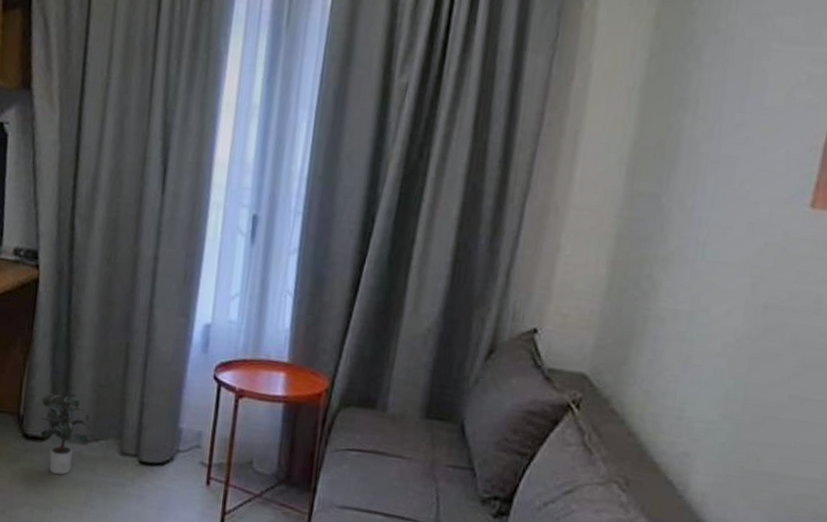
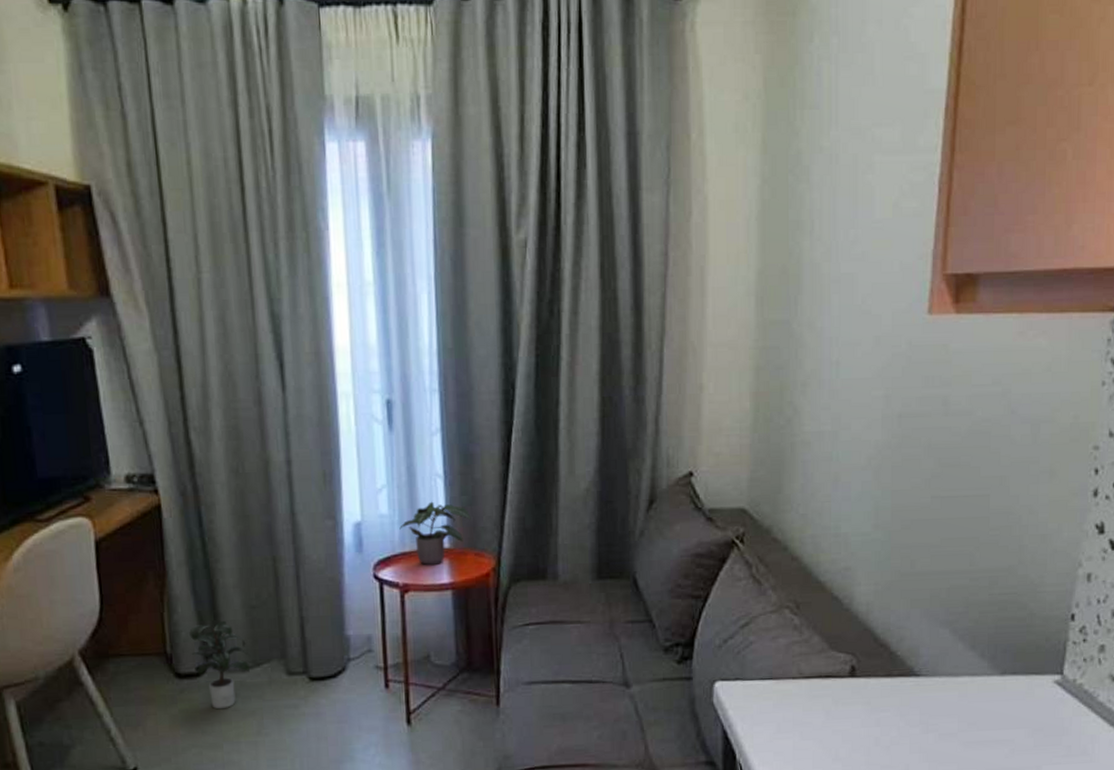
potted plant: none [245,316,313,377] -> present [399,501,471,565]

